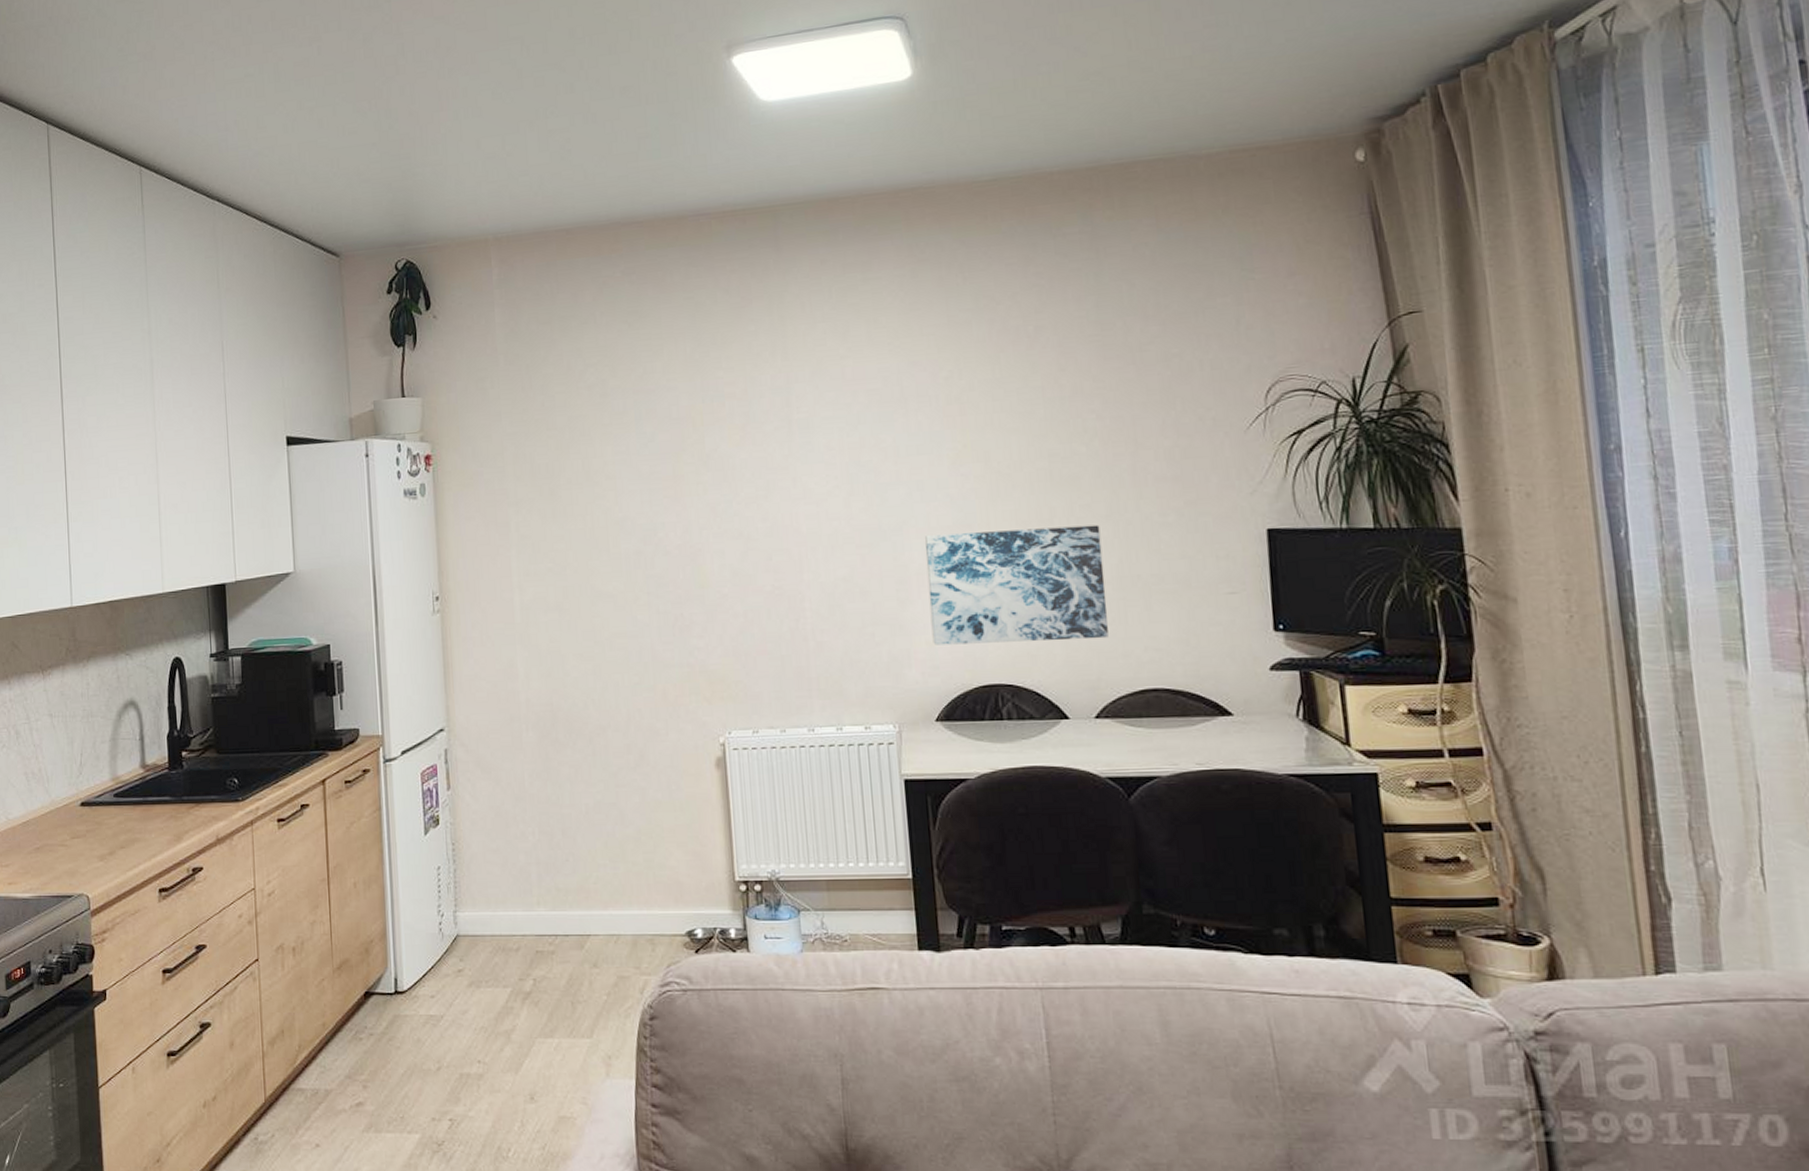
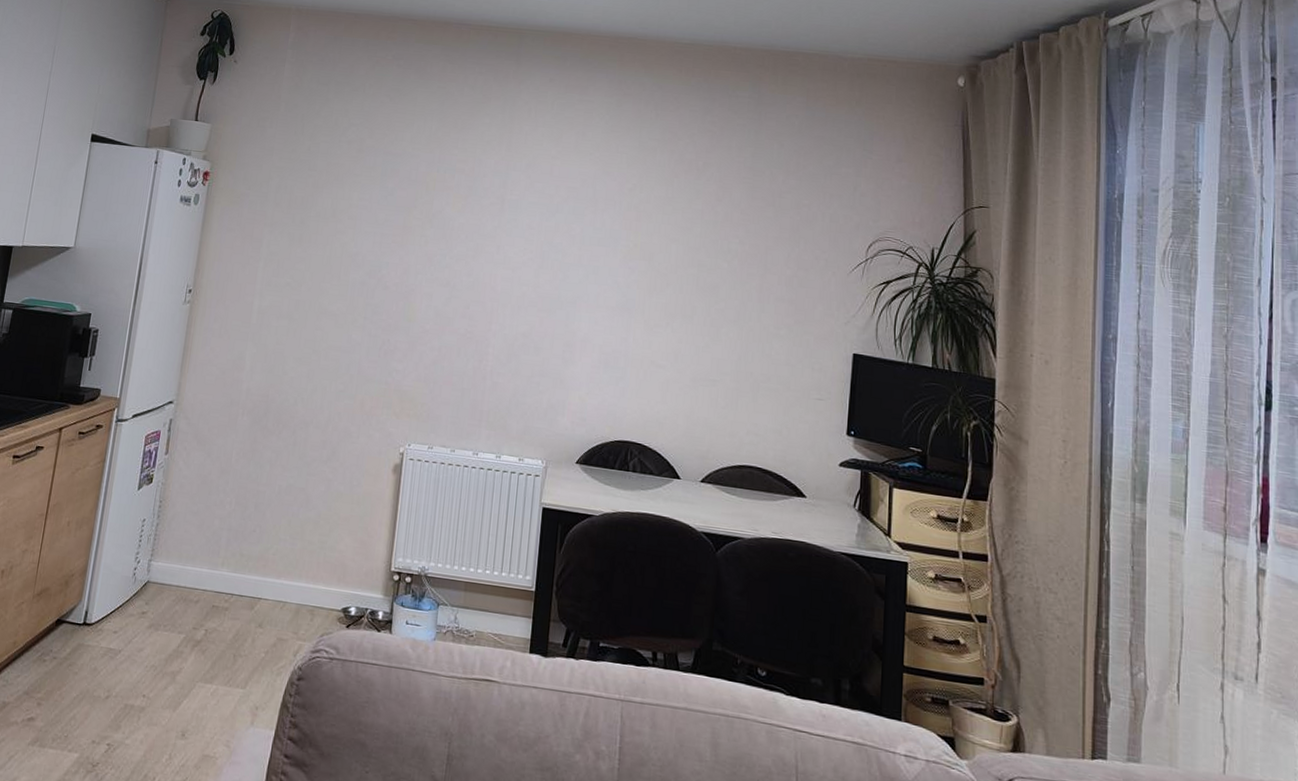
wall art: present [925,525,1109,646] -> none [584,311,728,419]

